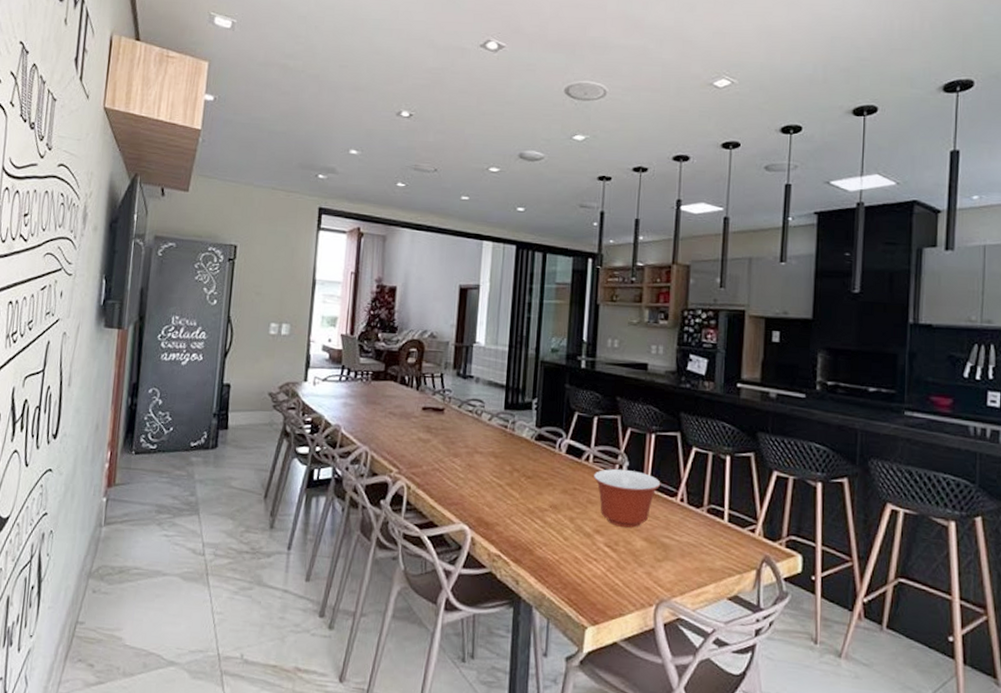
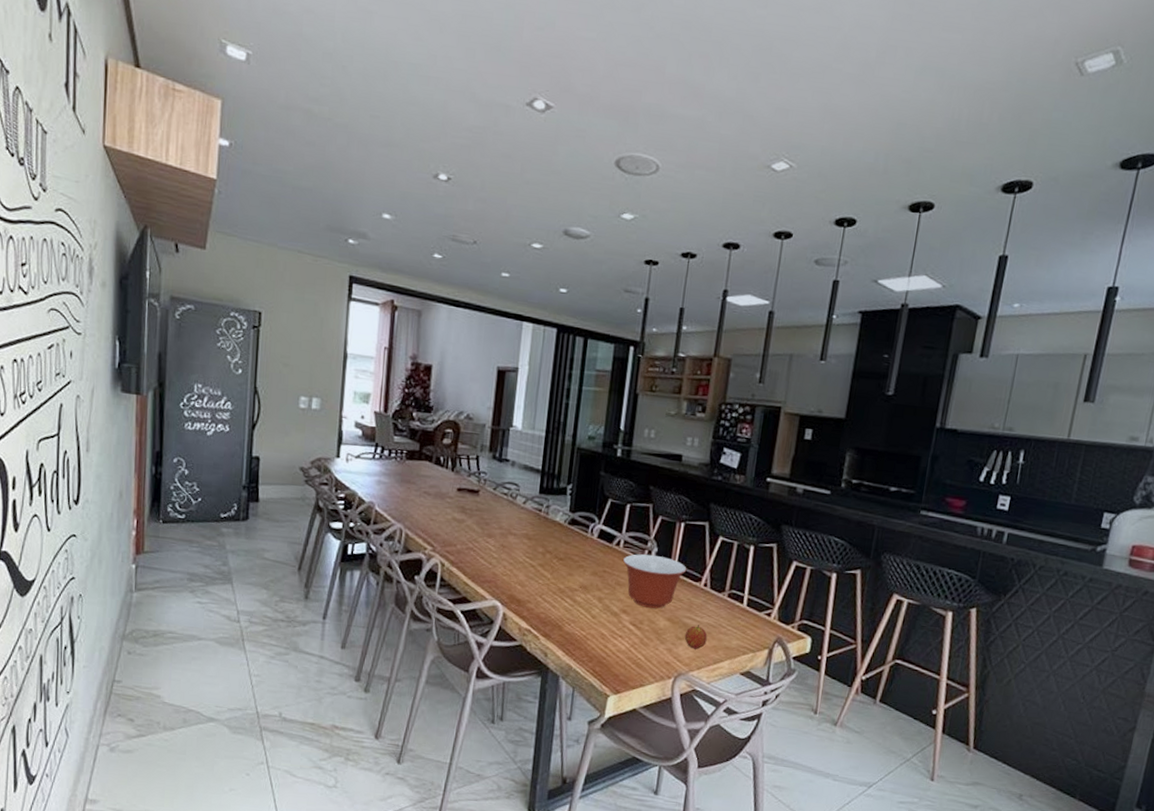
fruit: none [664,544,688,572] -> present [684,625,708,650]

